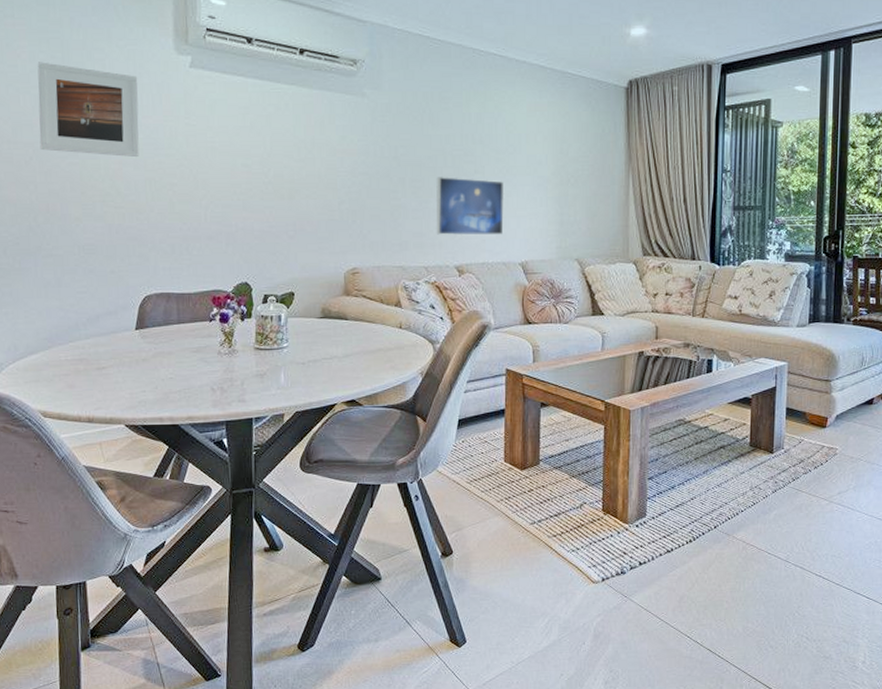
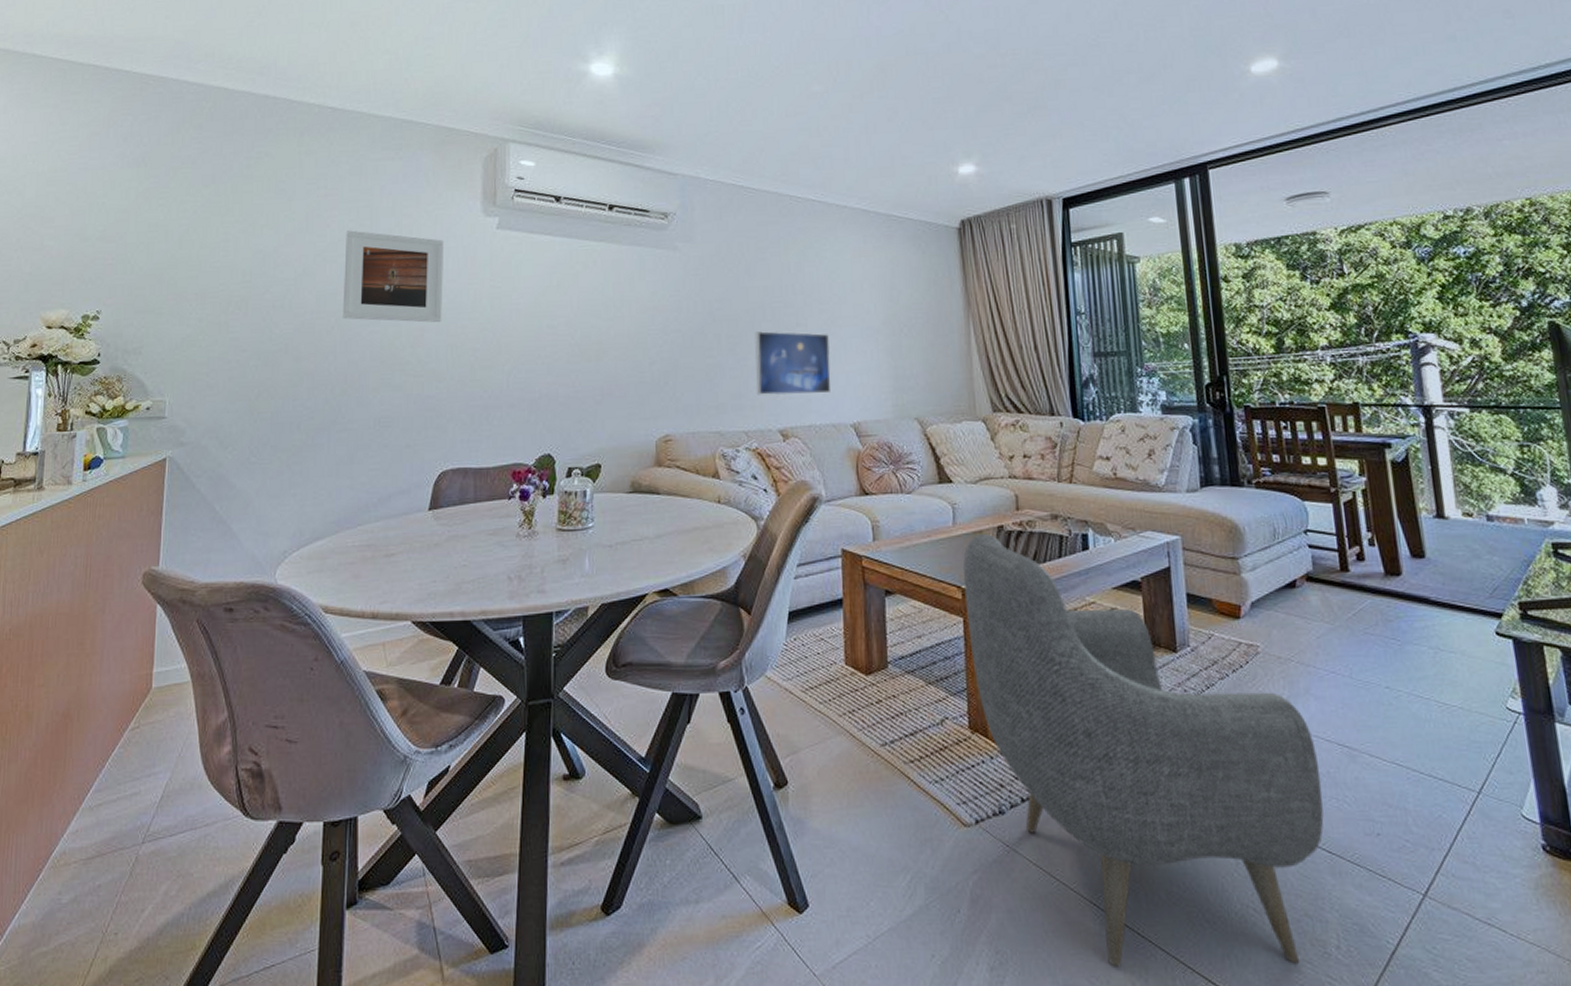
armchair: none [607,357,870,679] -> present [963,533,1324,967]

